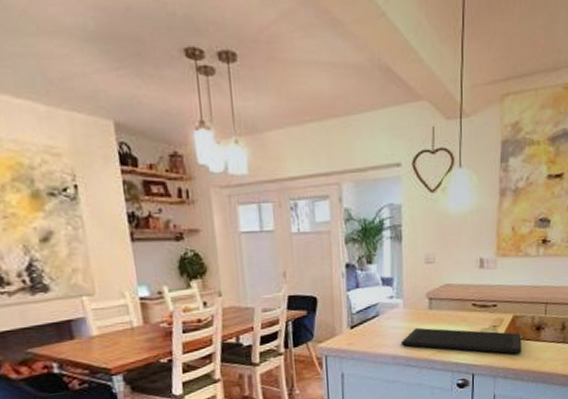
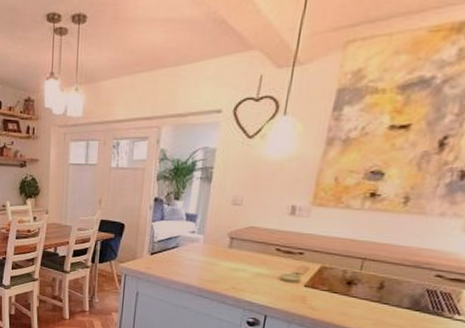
cutting board: present [400,327,522,354] -> none [195,263,328,305]

